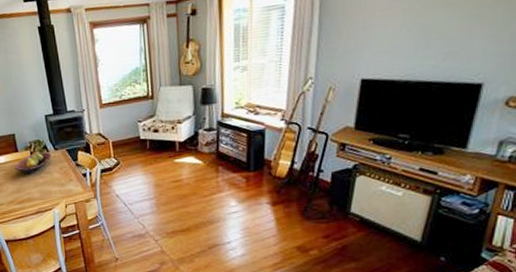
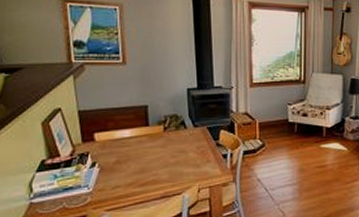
fruit bowl: present [14,152,52,175] -> none [141,128,190,153]

